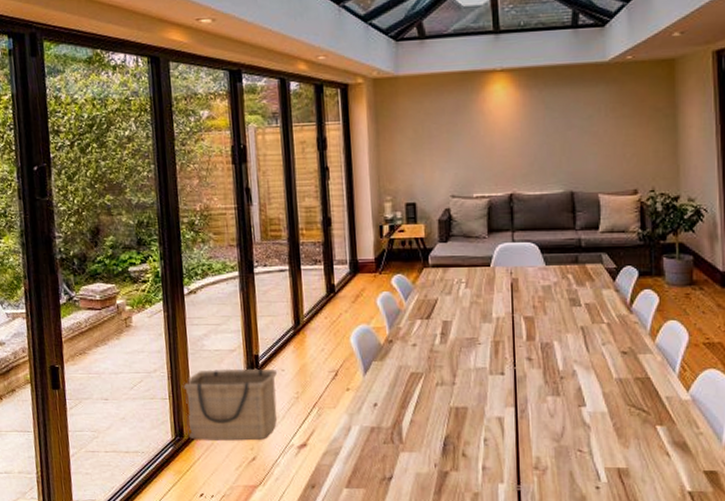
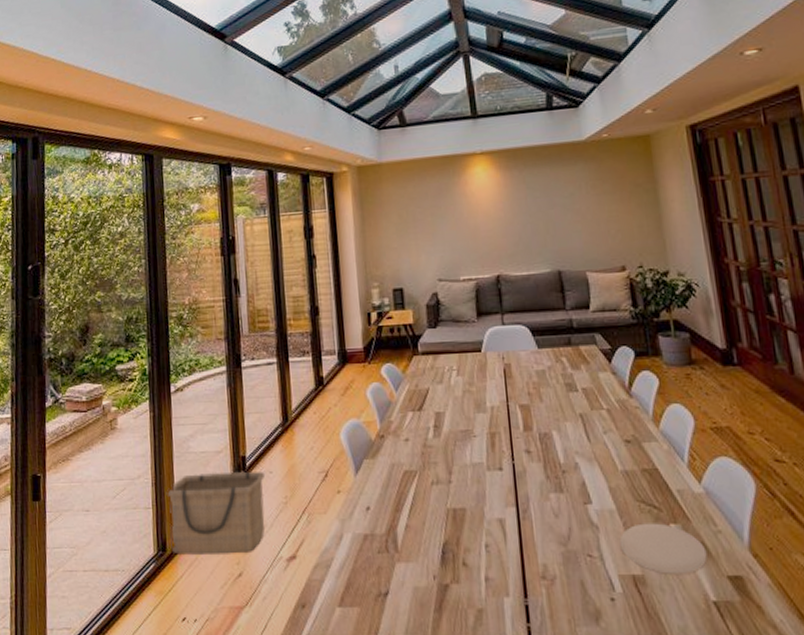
plate: none [608,424,687,470] -> present [619,523,708,576]

